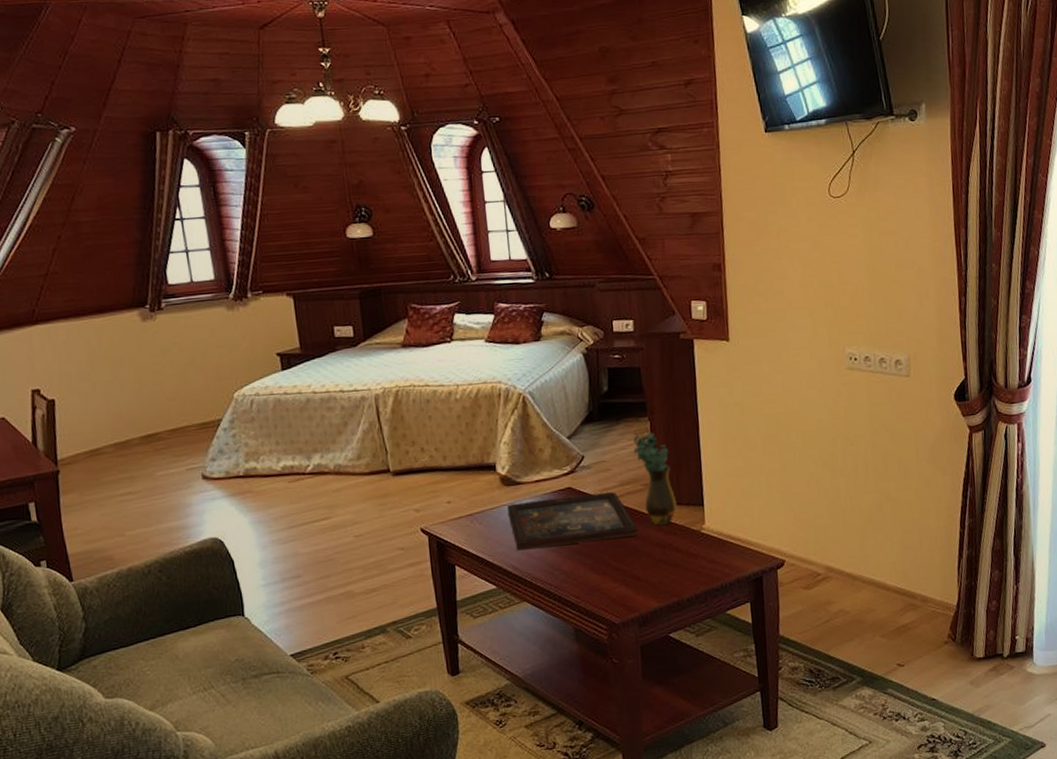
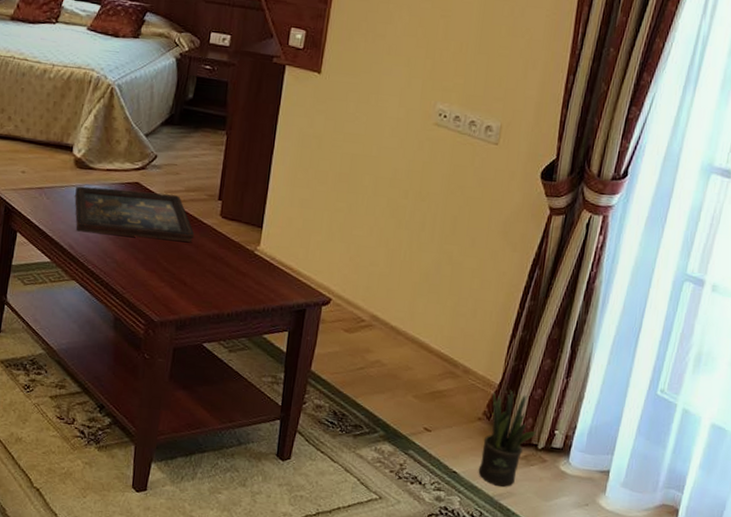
vase: present [633,429,677,526] -> none [205,141,239,238]
potted plant: none [953,608,1000,702] -> present [478,390,537,487]

